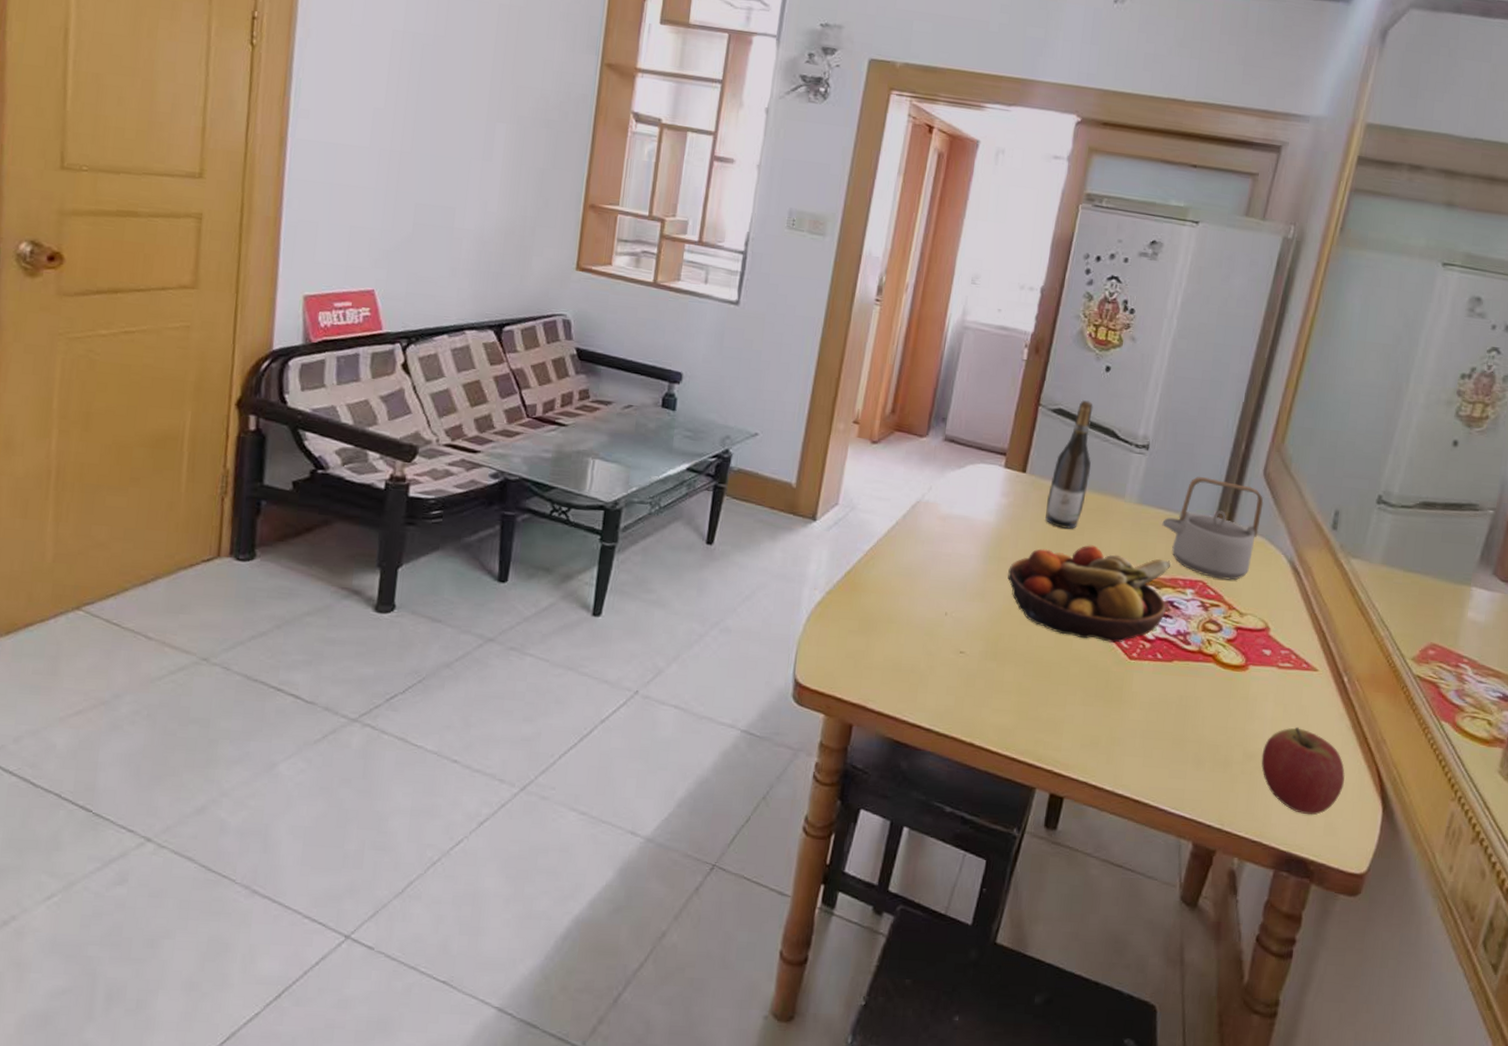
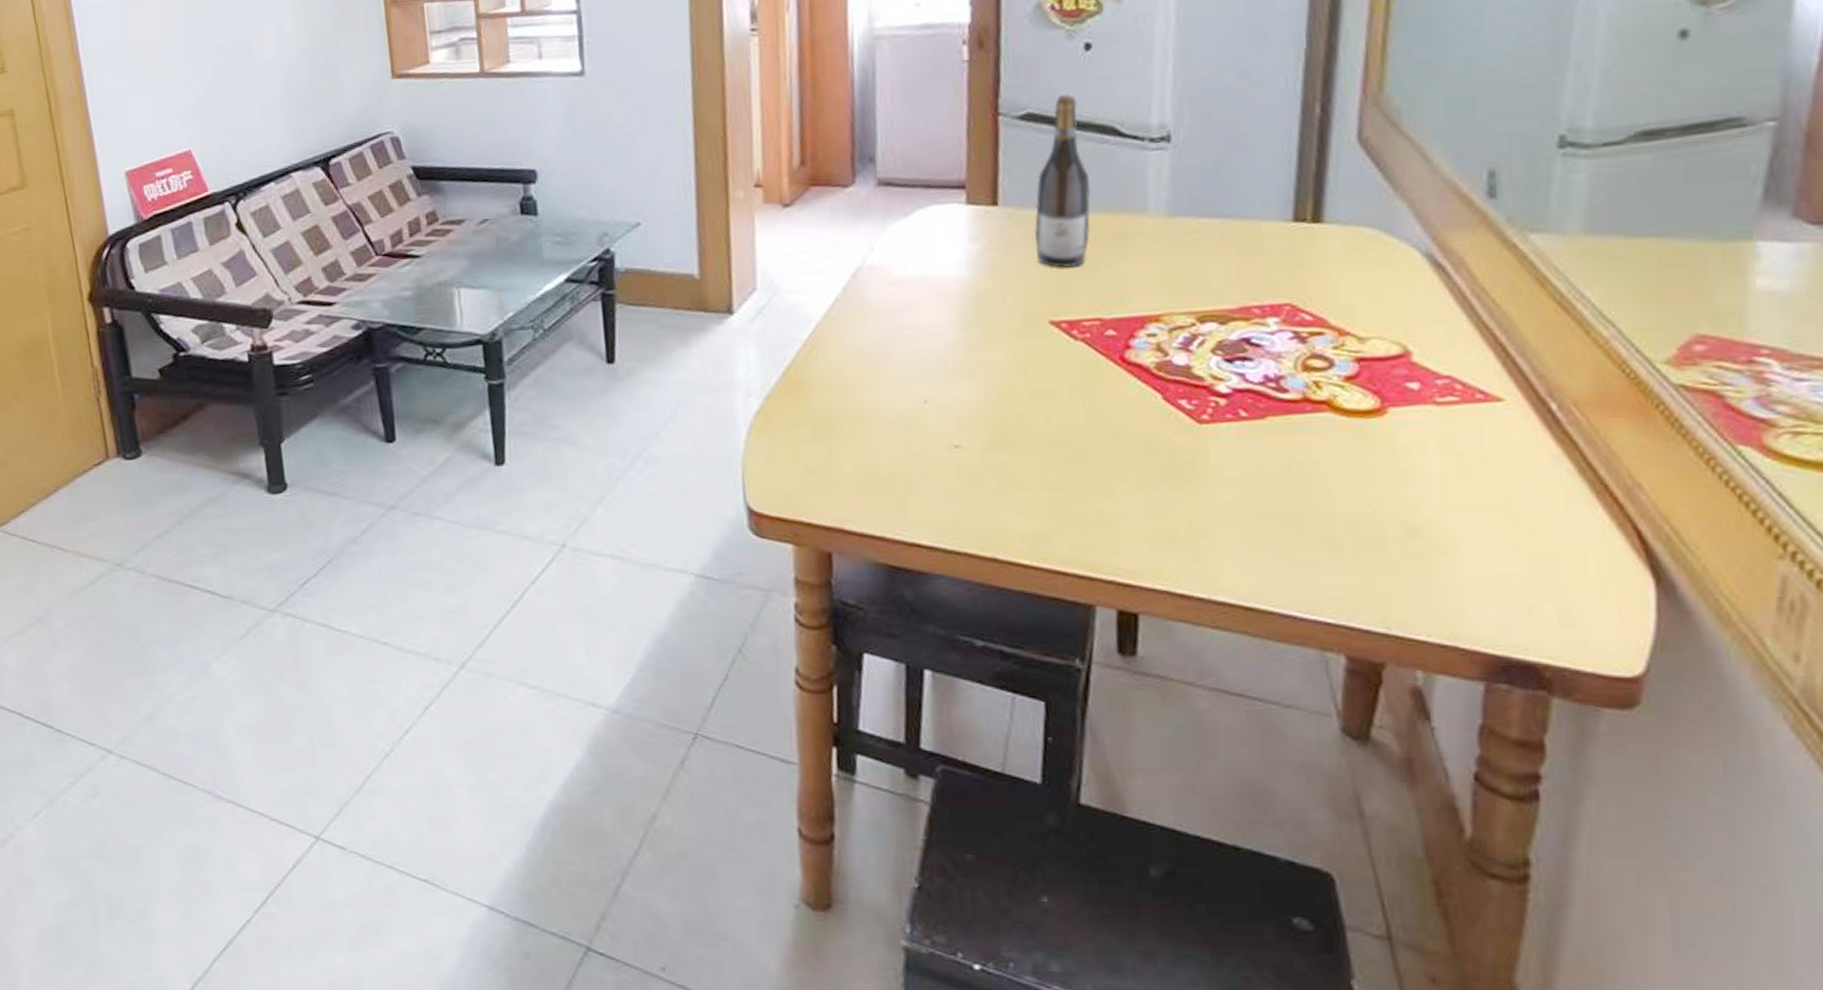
fruit bowl: present [1008,545,1171,643] -> none [999,282,1241,406]
teapot: present [1162,477,1264,581] -> none [1211,161,1367,298]
apple: present [1261,726,1345,816] -> none [1433,482,1582,603]

